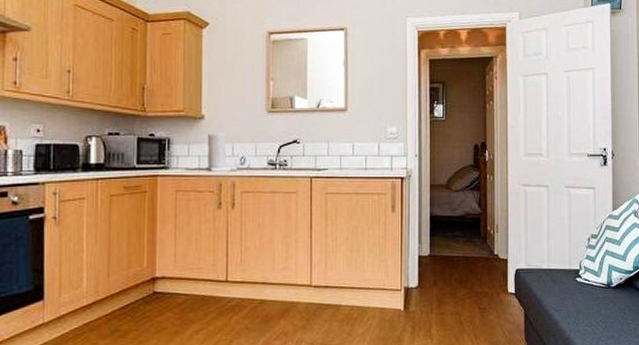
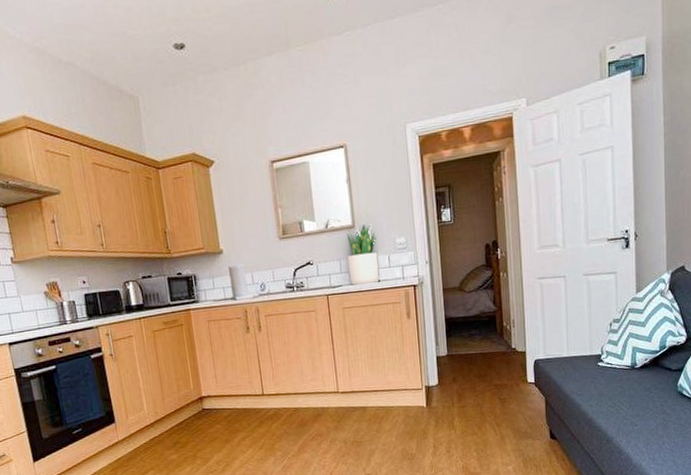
planter: none [336,109,368,171] -> present [346,224,380,285]

